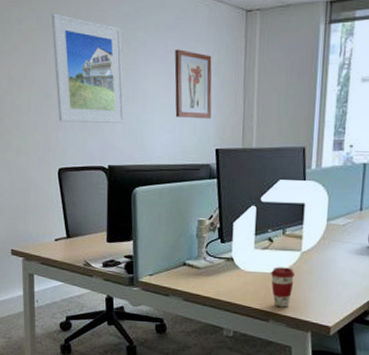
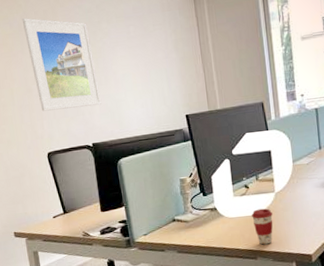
wall art: present [174,49,212,119] -> none [137,34,177,93]

